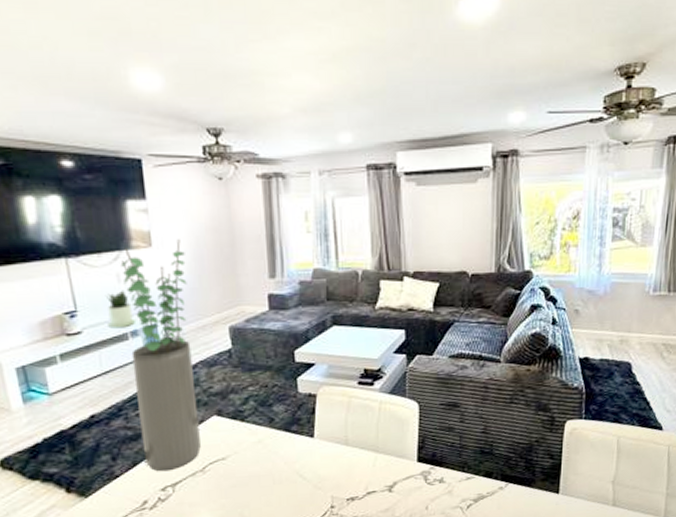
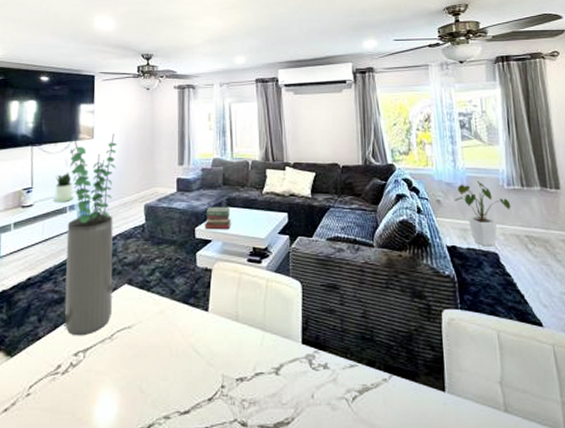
books: none [306,325,338,352] -> present [205,206,231,230]
house plant: none [593,287,654,357] -> present [454,181,511,247]

